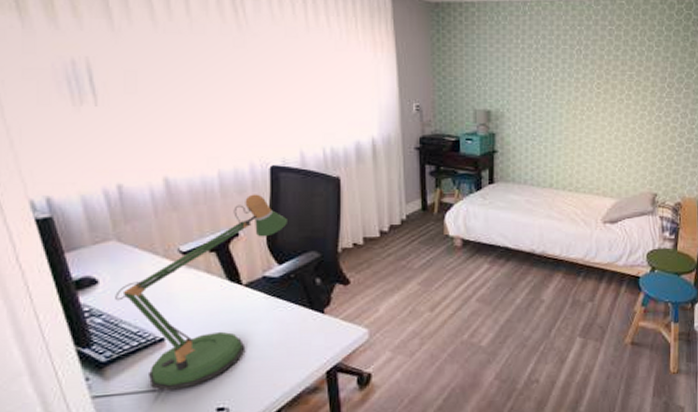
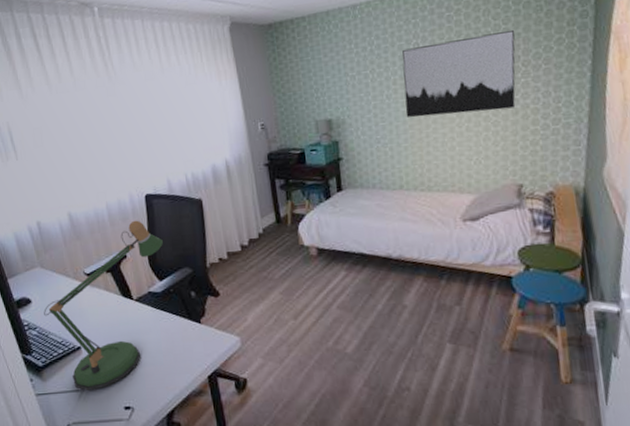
wall art: none [562,52,665,124] -> present [402,29,516,118]

